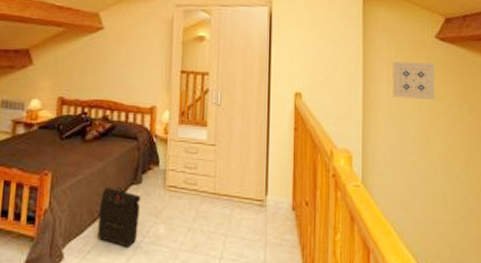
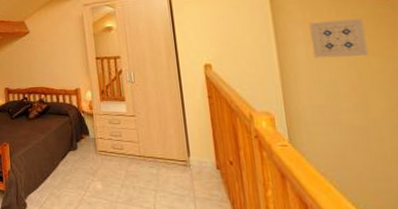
backpack: present [97,186,142,247] -> none [47,152,81,199]

